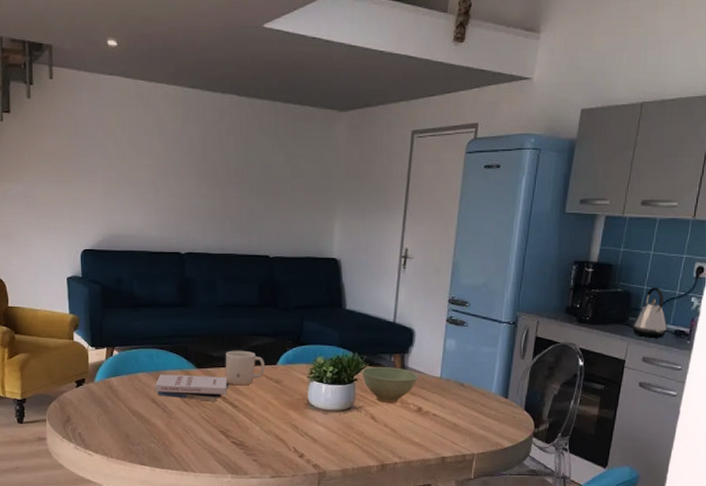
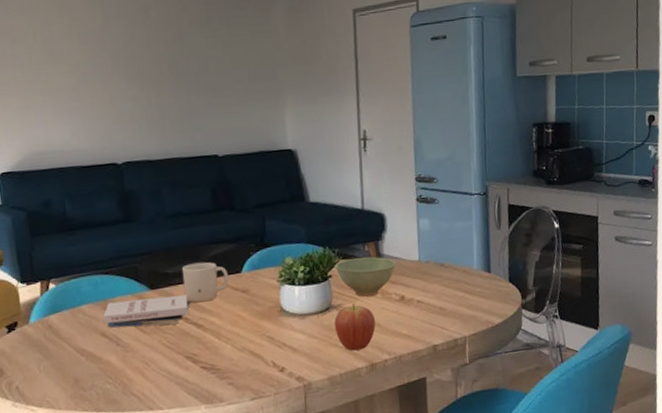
fruit: none [354,408,392,450] -> present [334,303,376,351]
kettle: present [632,287,668,338] -> none [599,140,632,192]

